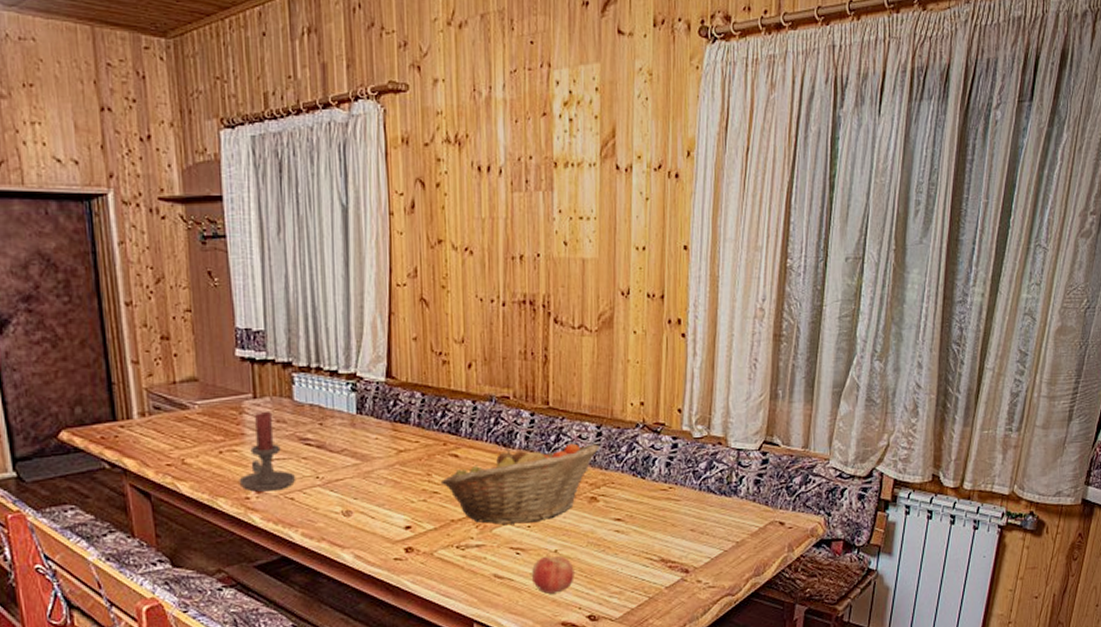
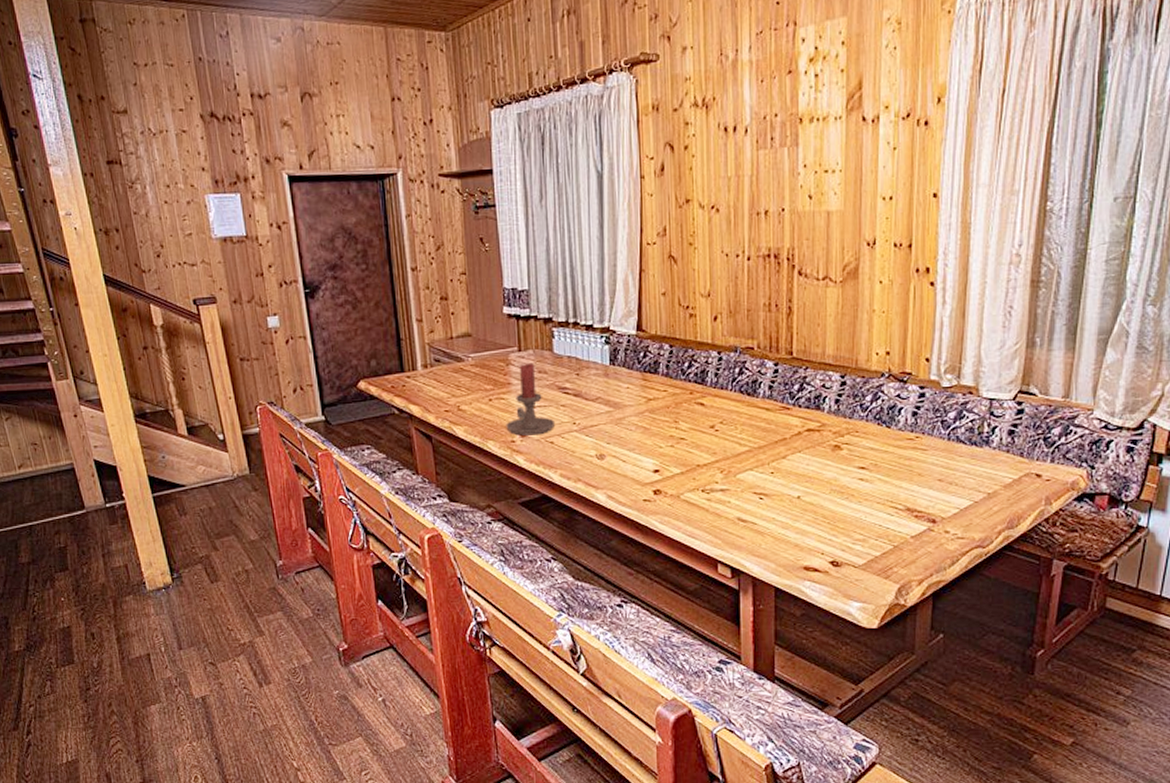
fruit basket: present [440,443,600,525] -> none [687,392,843,470]
fruit: present [531,555,574,594] -> none [774,501,817,538]

